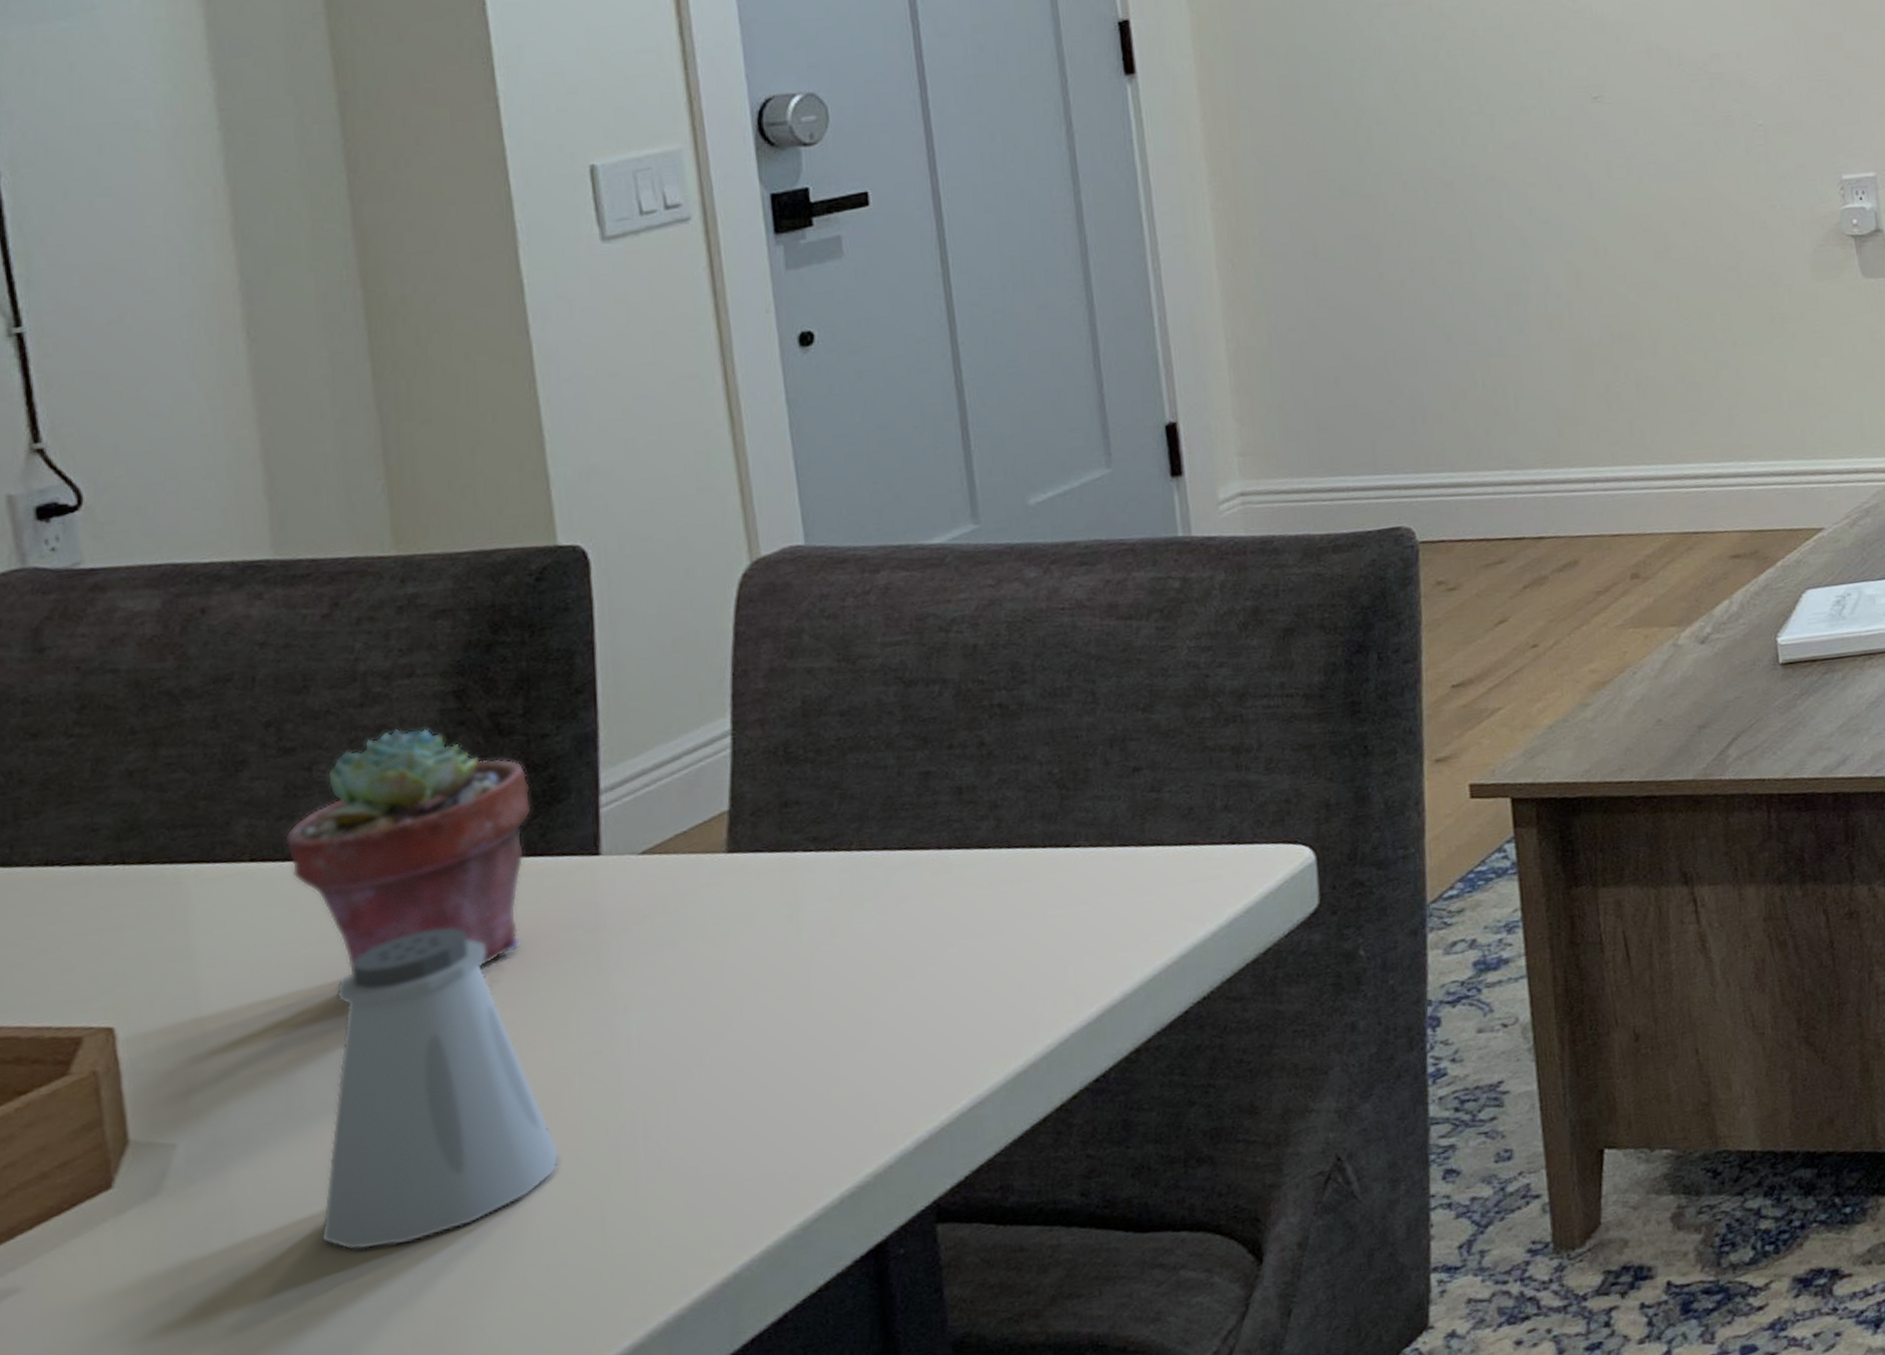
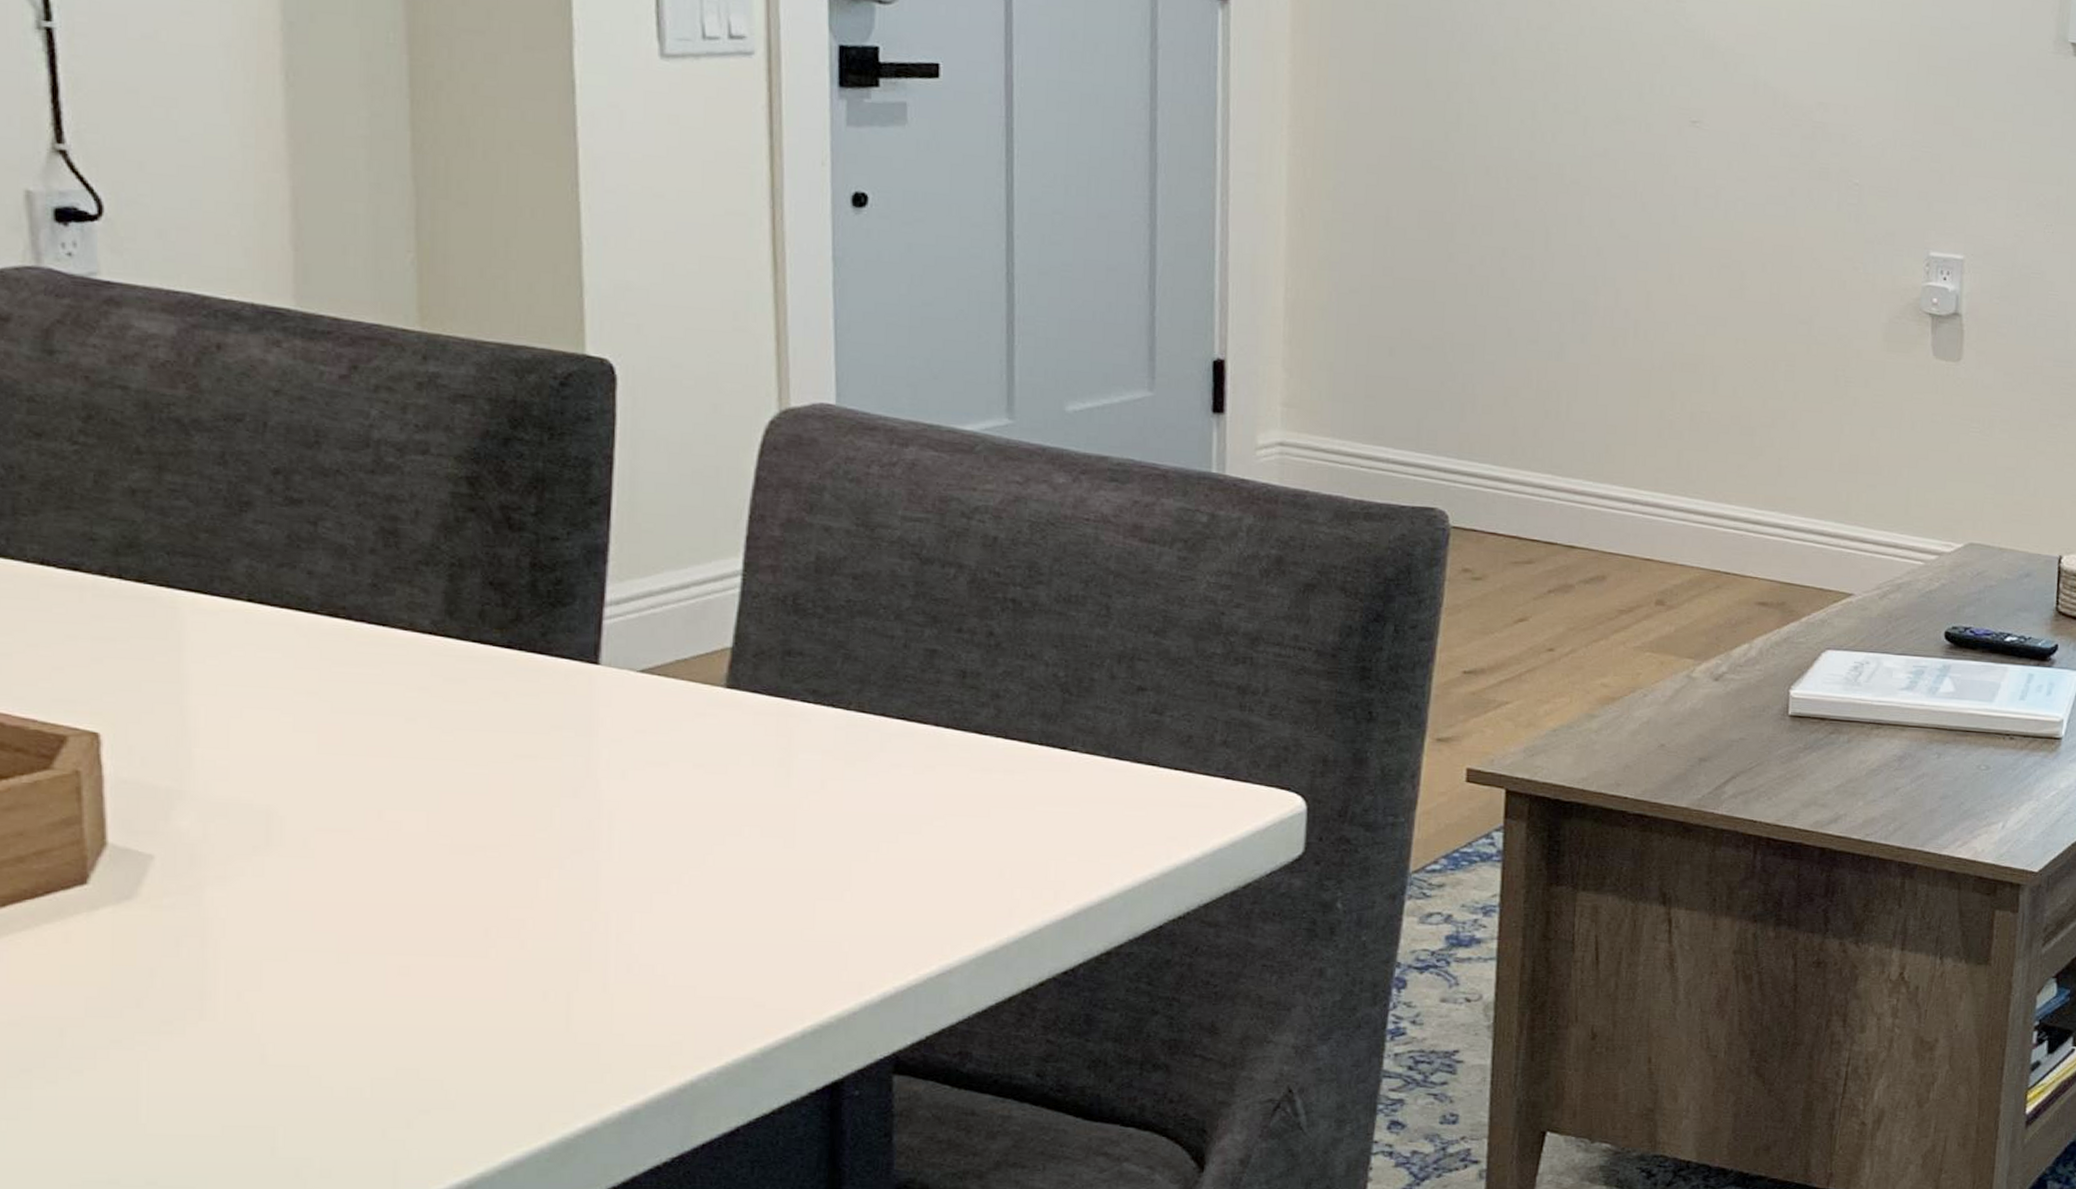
potted succulent: present [285,728,531,973] -> none [285,501,536,748]
saltshaker: present [321,928,560,1251] -> none [290,702,532,992]

